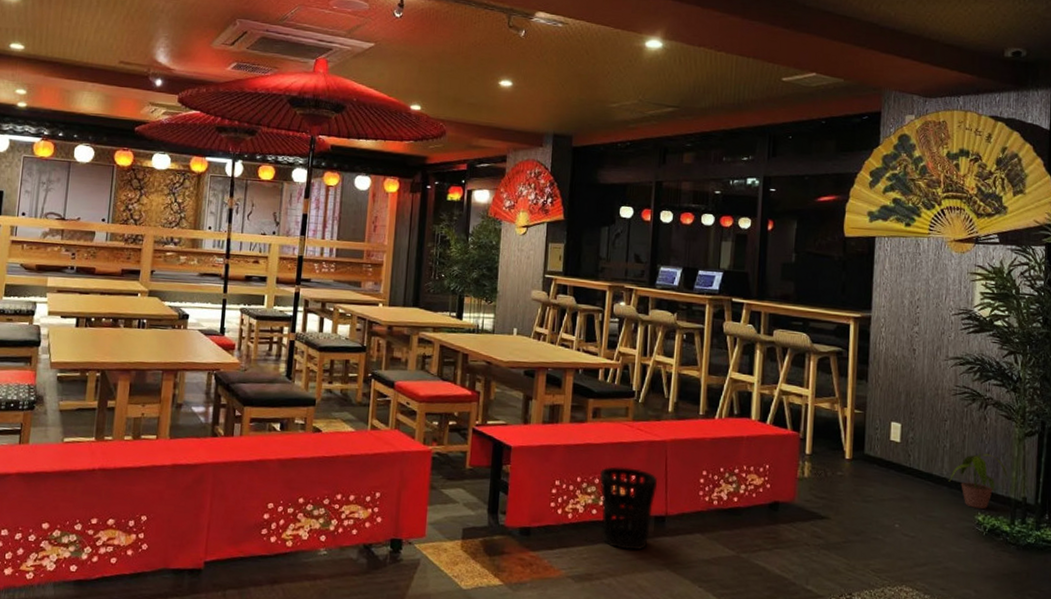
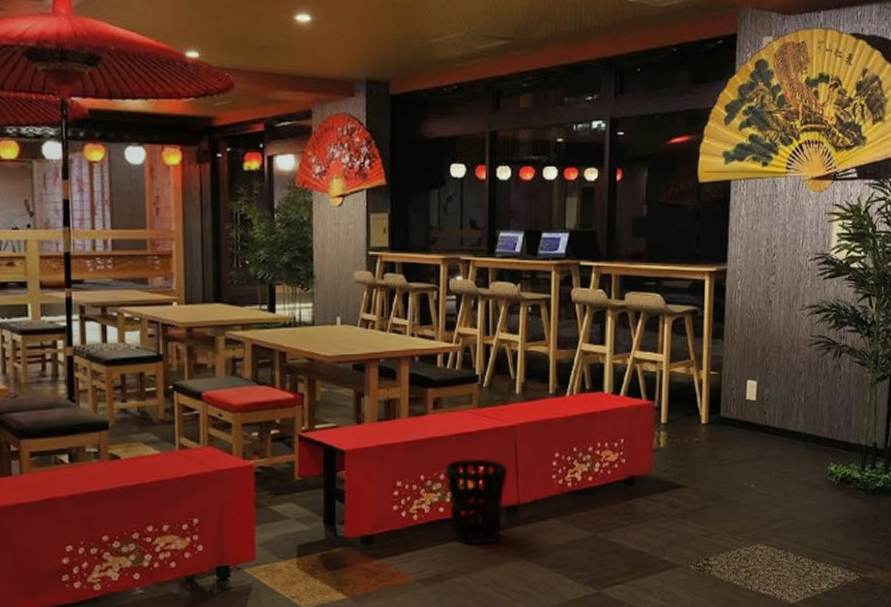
potted plant: present [948,453,1008,509] -> none [802,403,860,459]

